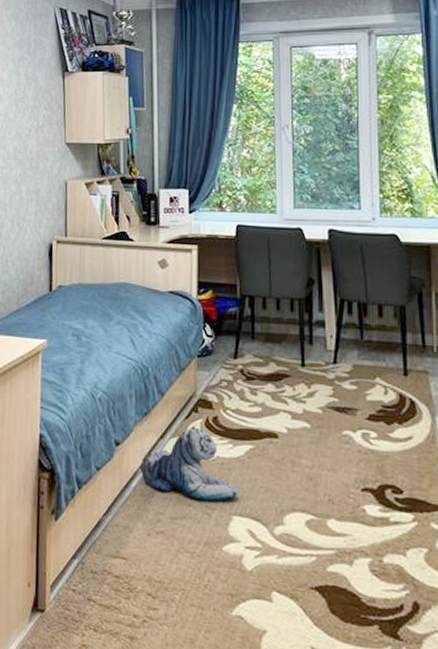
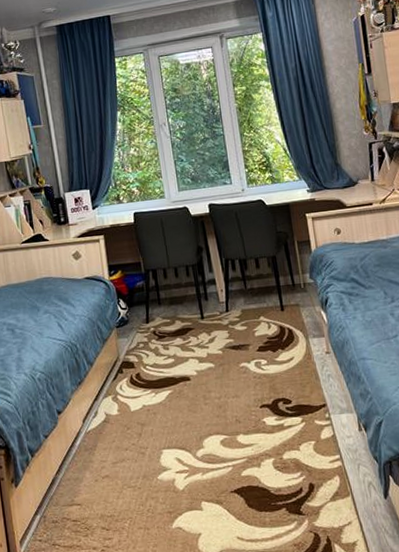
plush toy: present [139,426,240,502] -> none [80,385,166,444]

